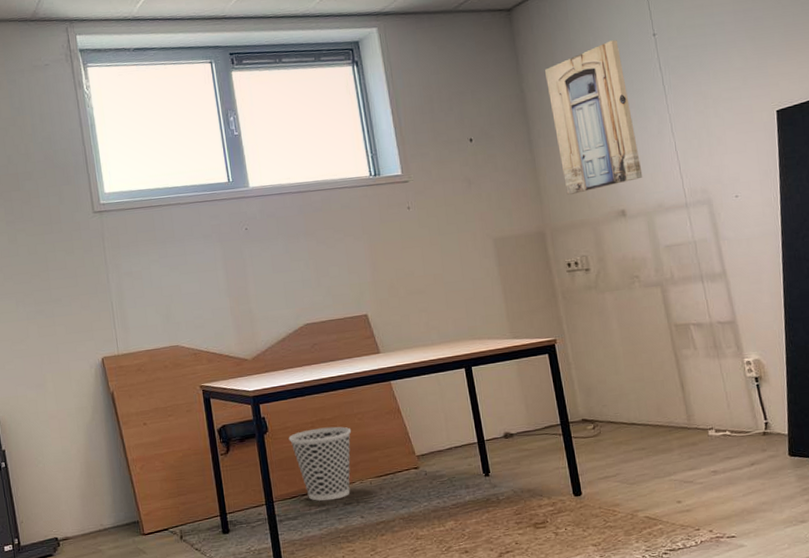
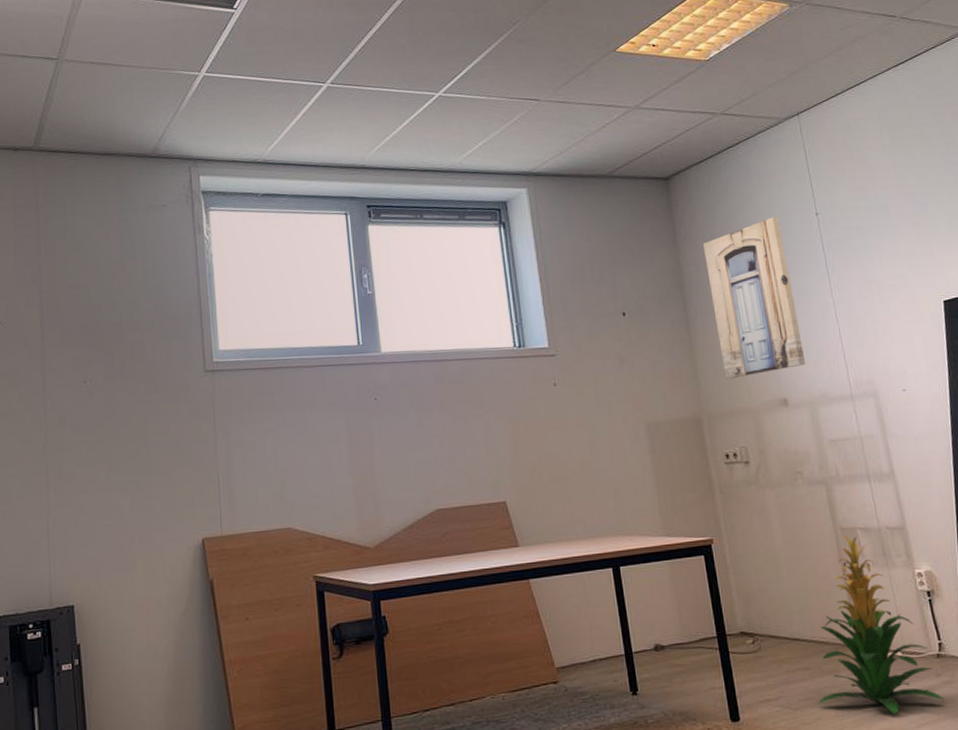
wastebasket: present [288,426,352,501] -> none [411,630,484,719]
indoor plant: none [653,331,770,486] -> present [818,535,945,714]

